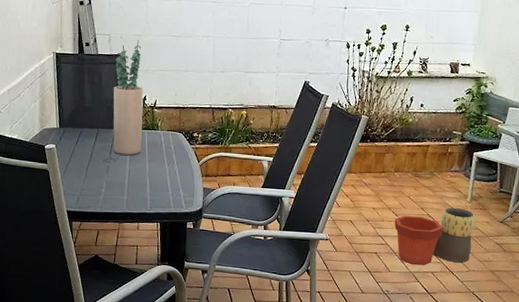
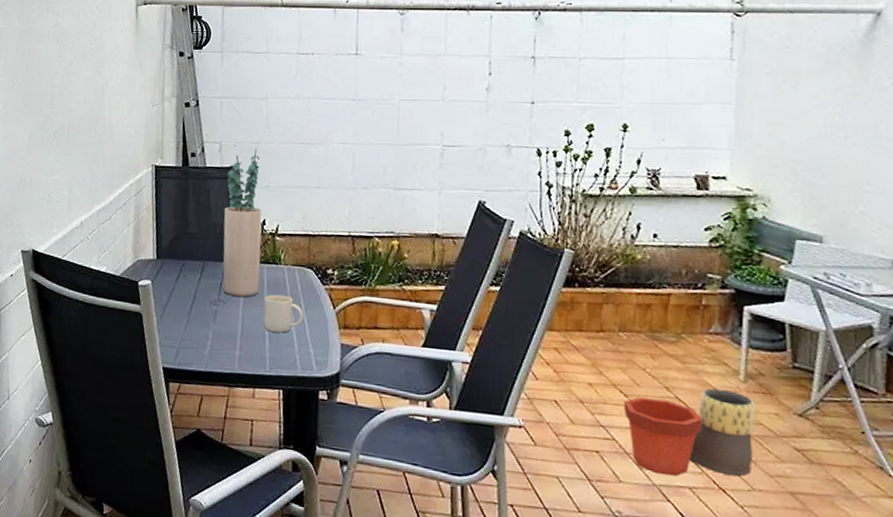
mug: none [145,153,176,181] -> present [263,294,304,333]

